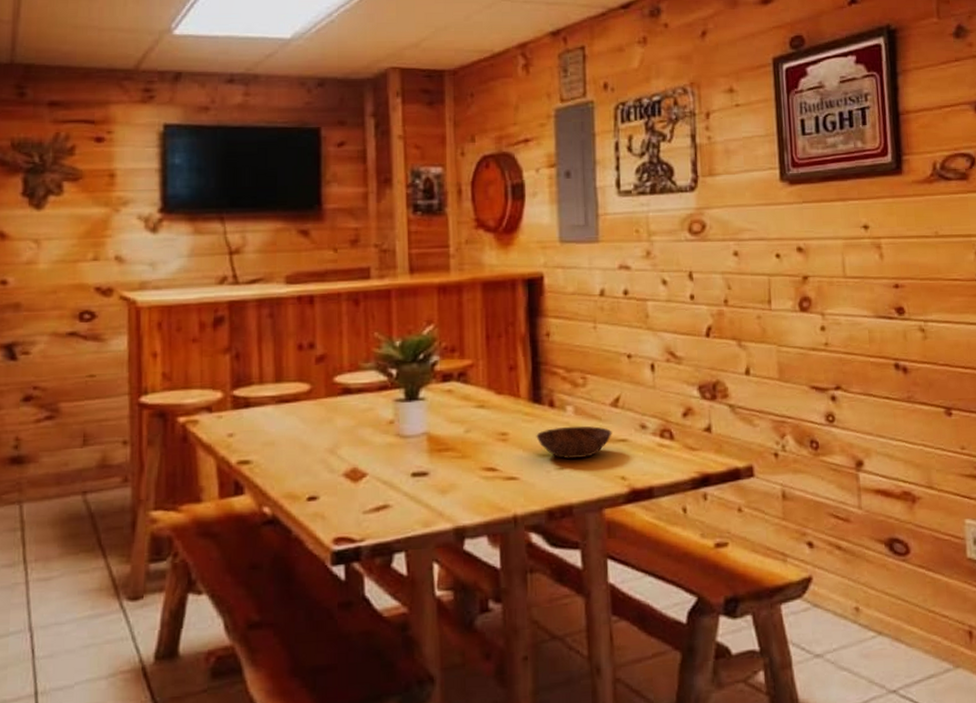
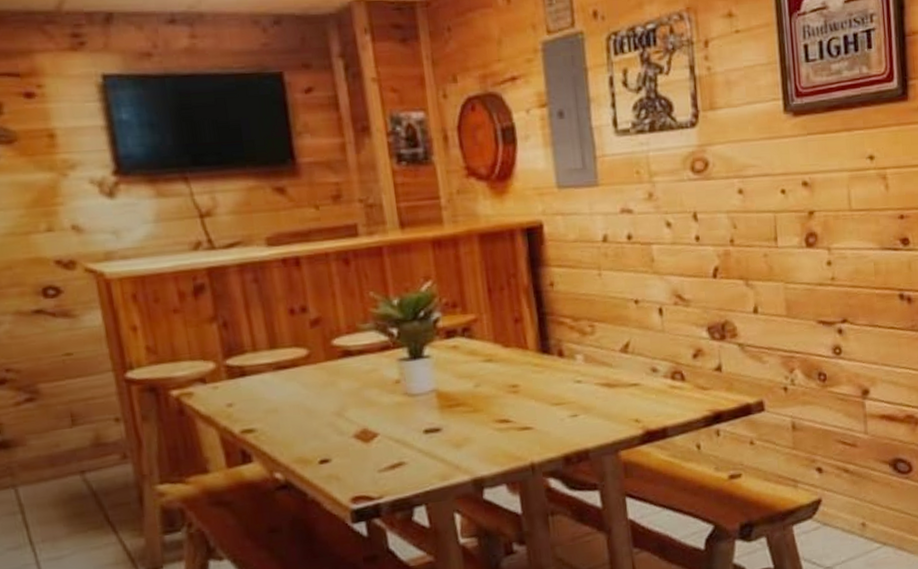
bowl: present [536,425,612,459] -> none [547,372,624,406]

